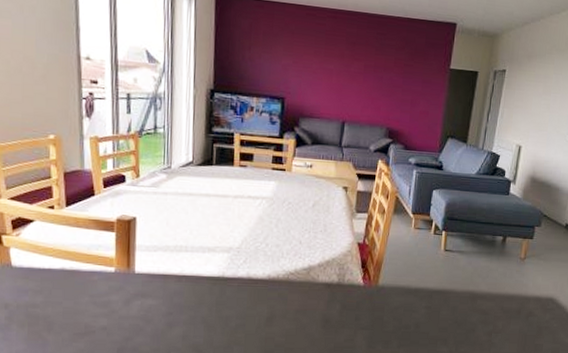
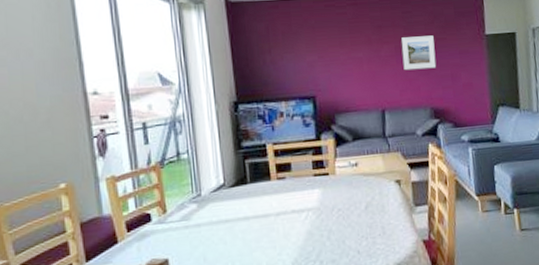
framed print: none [369,57,402,92] -> present [401,35,437,71]

